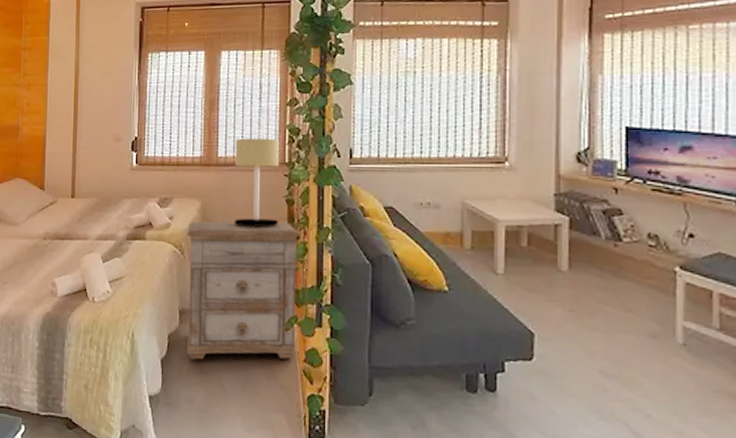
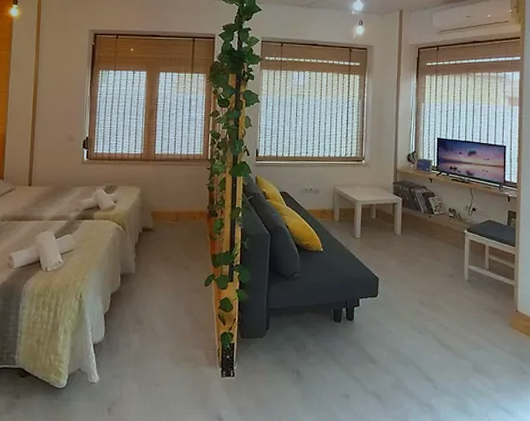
nightstand: present [186,221,301,360] -> none [126,204,219,313]
table lamp: present [234,138,280,226] -> none [167,140,205,207]

